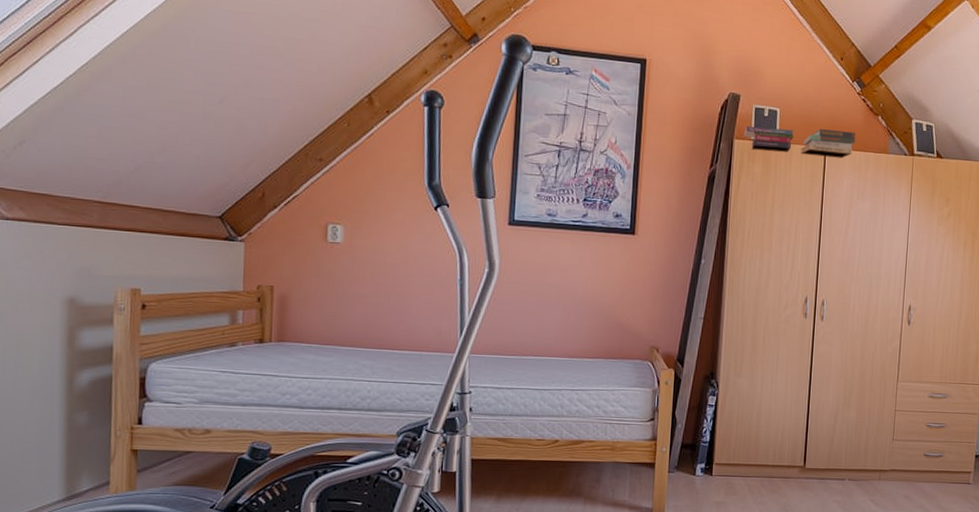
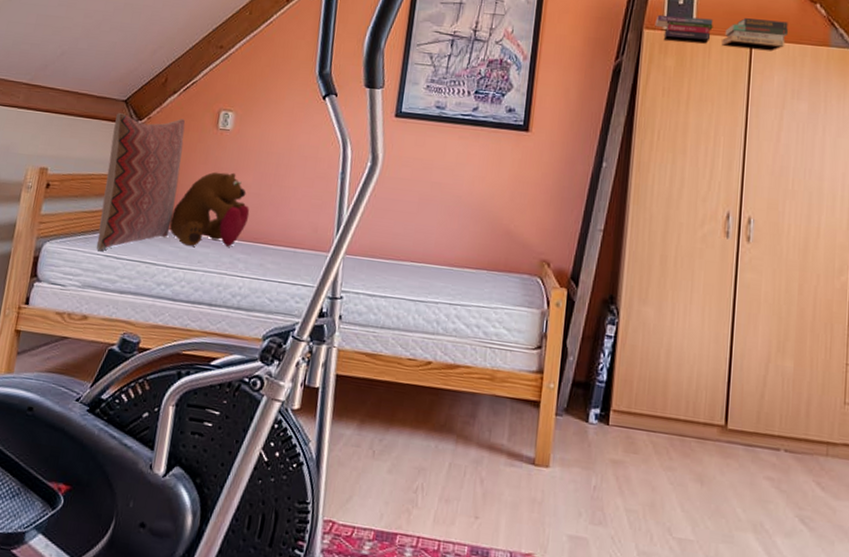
pillow: none [209,230,292,368] -> present [96,113,186,251]
bear: none [287,284,371,357] -> present [169,171,250,247]

